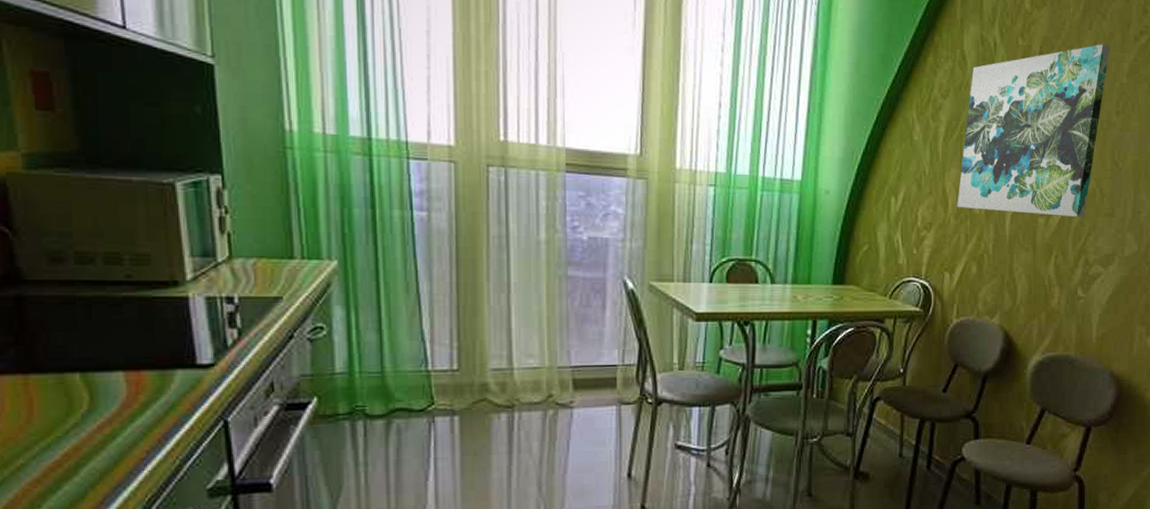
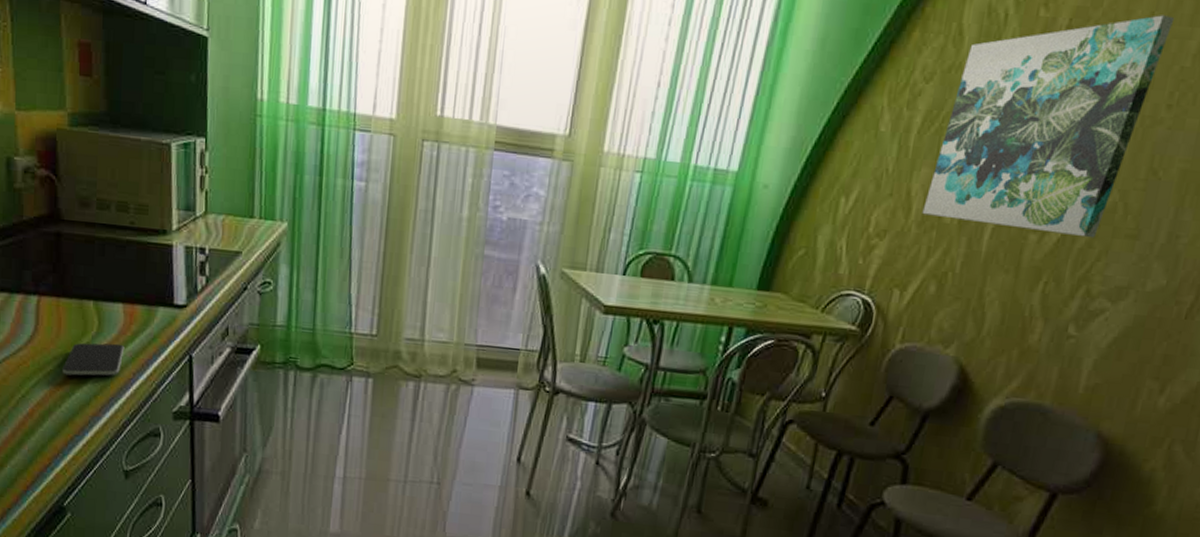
smartphone: none [40,419,131,467] -> present [62,342,125,376]

